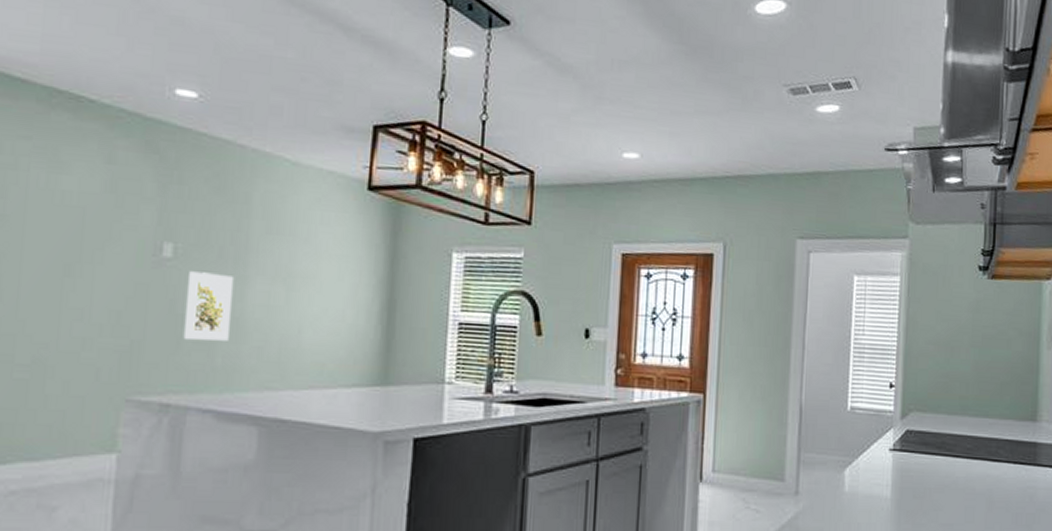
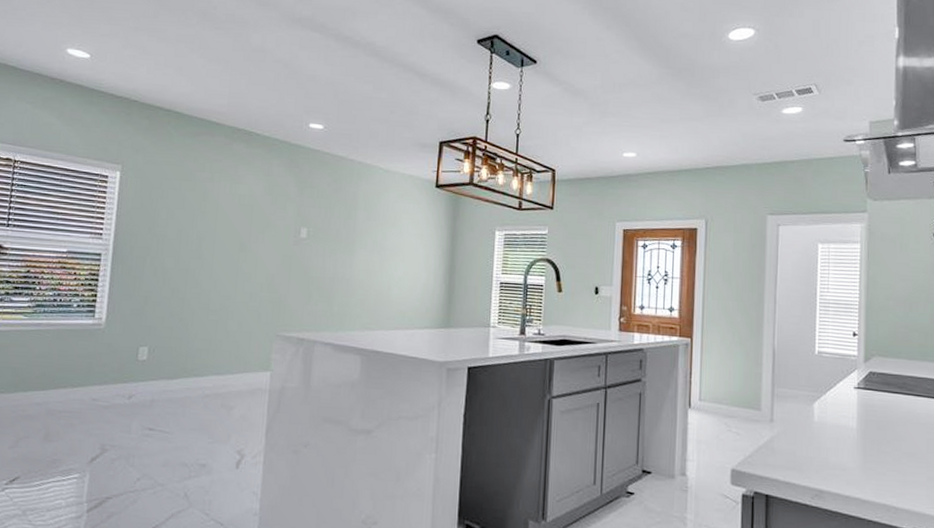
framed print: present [183,271,235,341] -> none [313,247,346,295]

